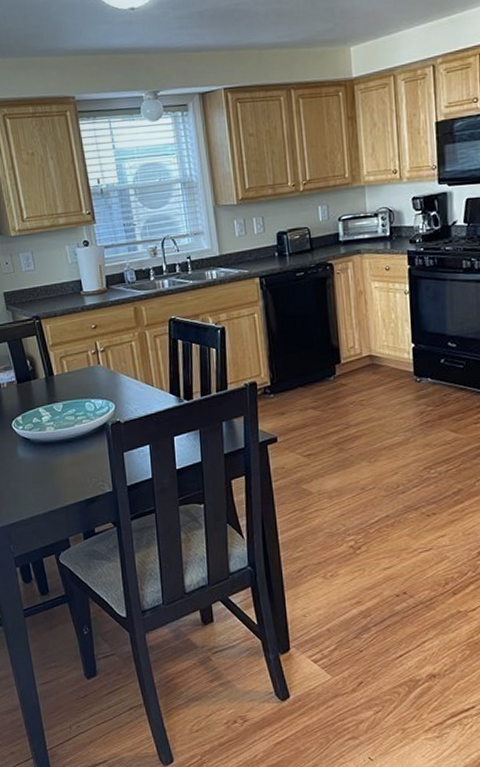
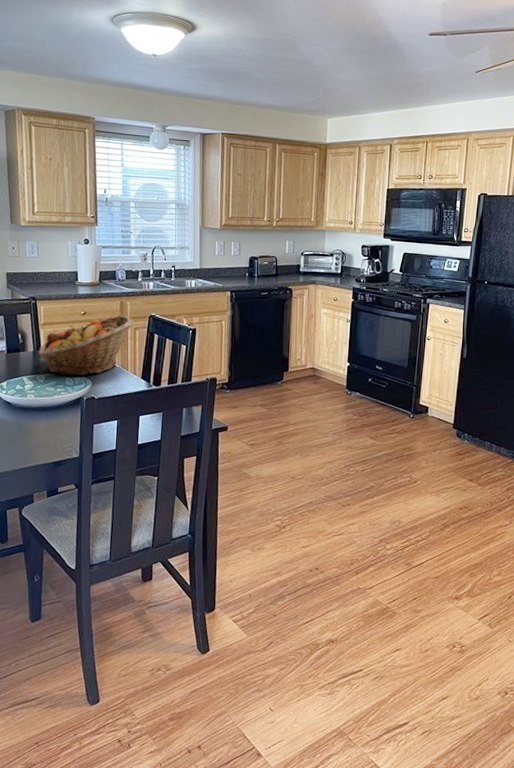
fruit basket: none [51,323,152,400] -> present [38,315,134,376]

